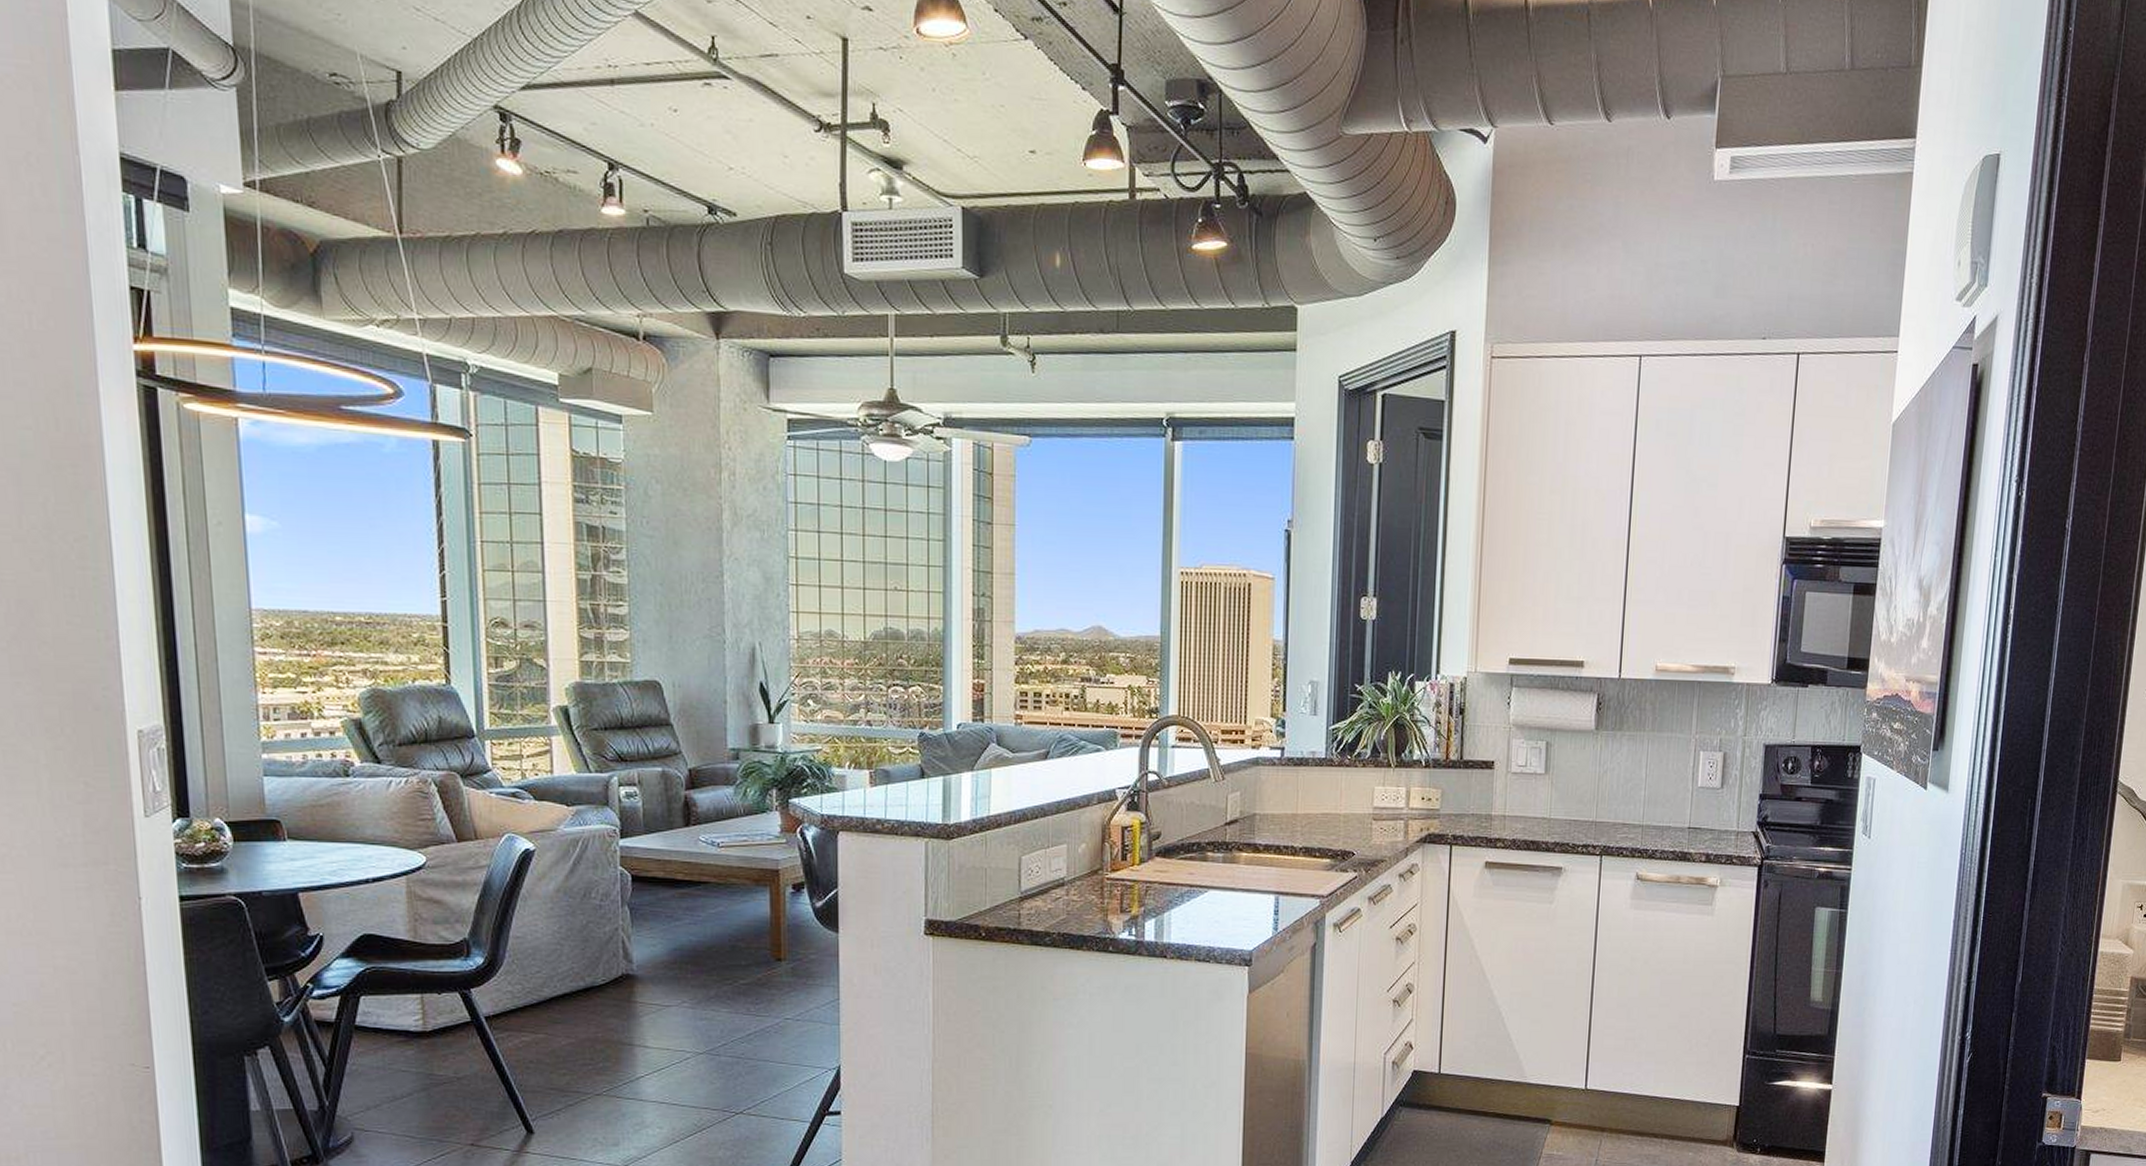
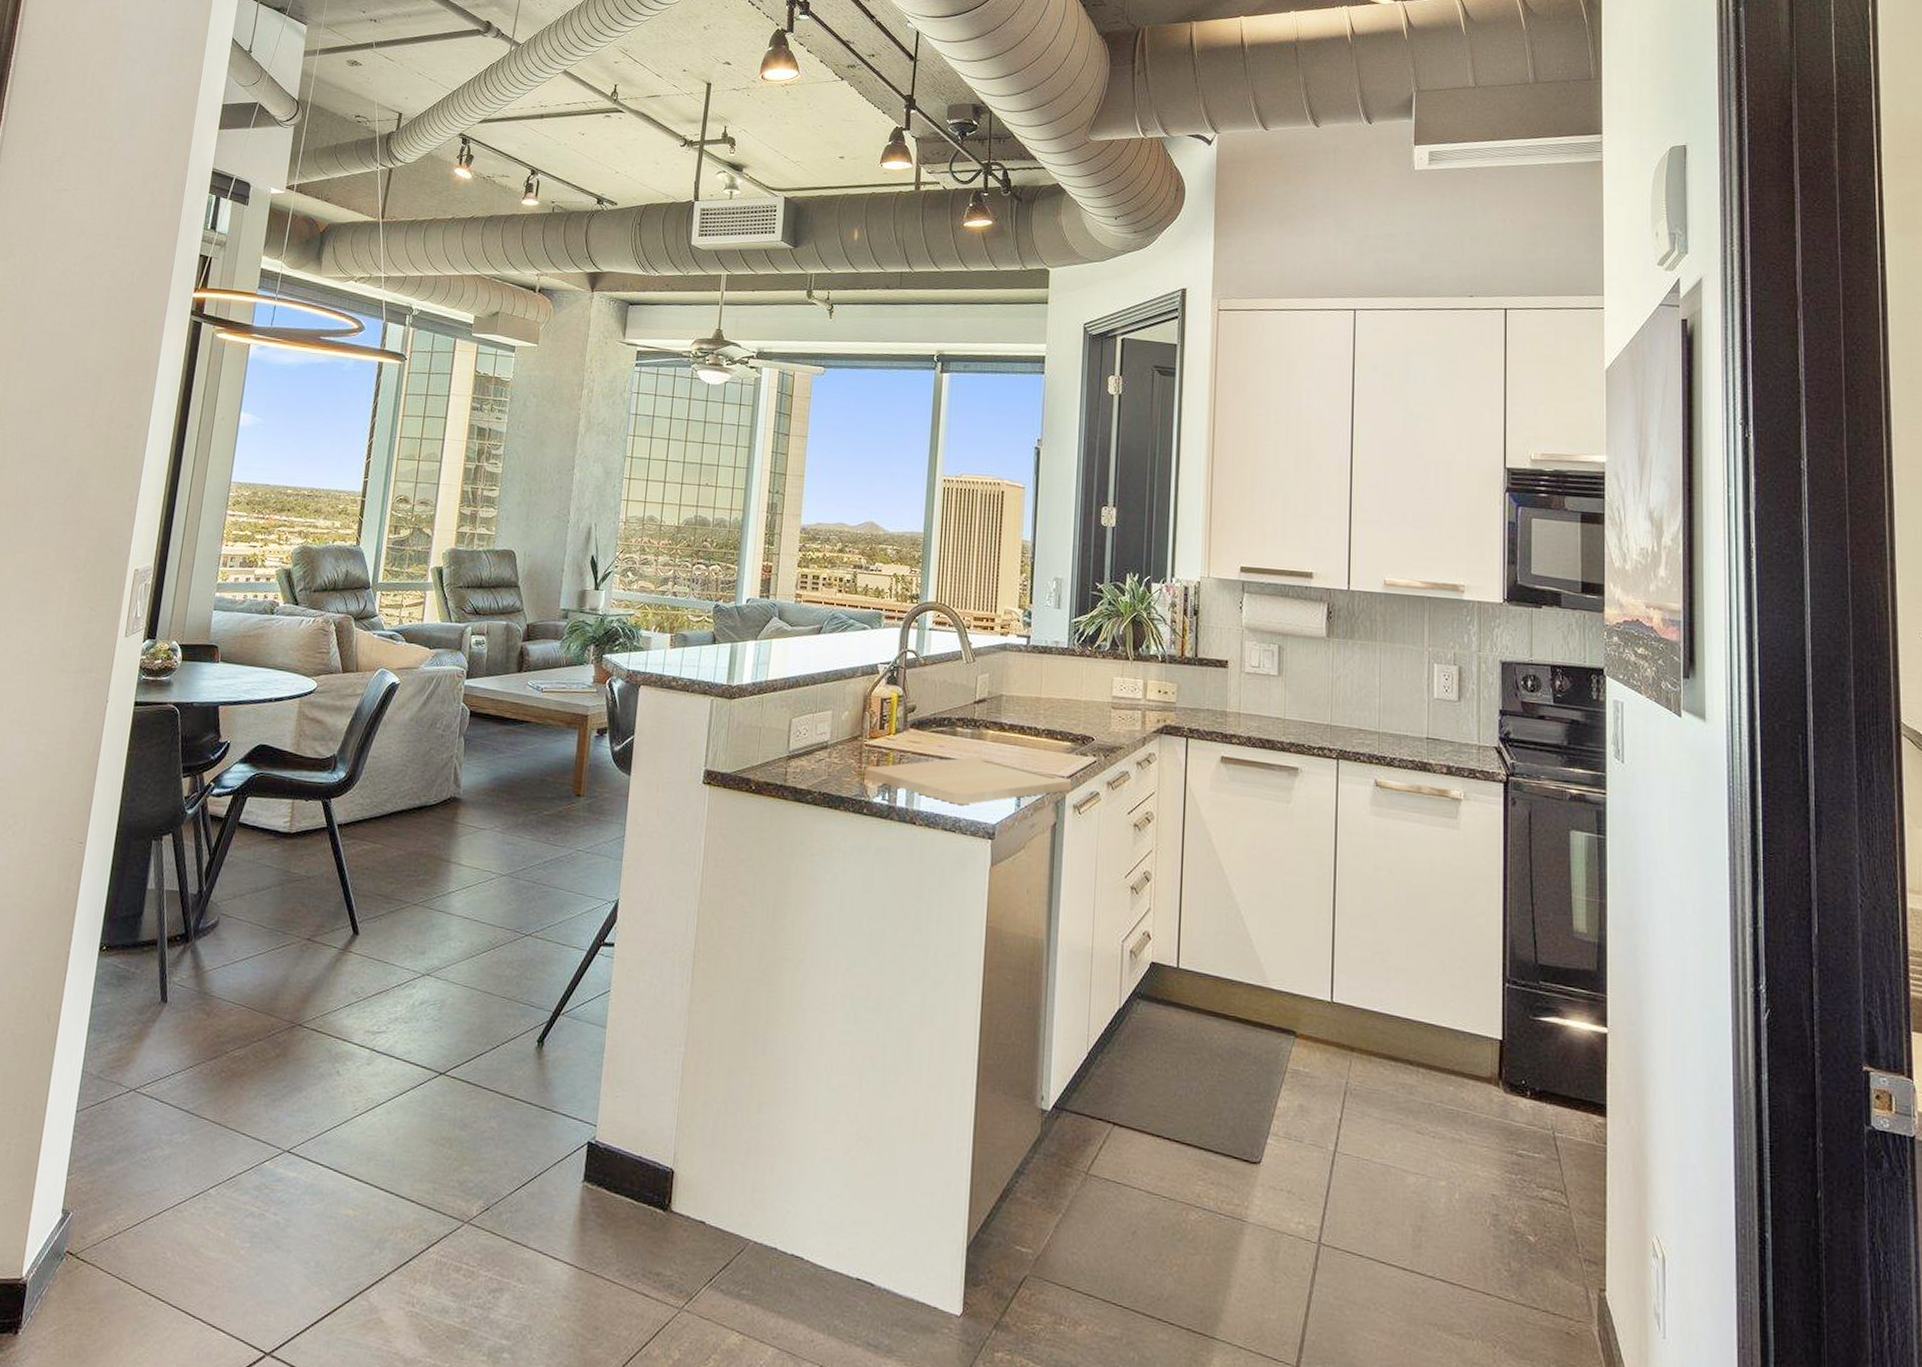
cutting board: none [1109,882,1332,933] -> present [866,757,1072,805]

